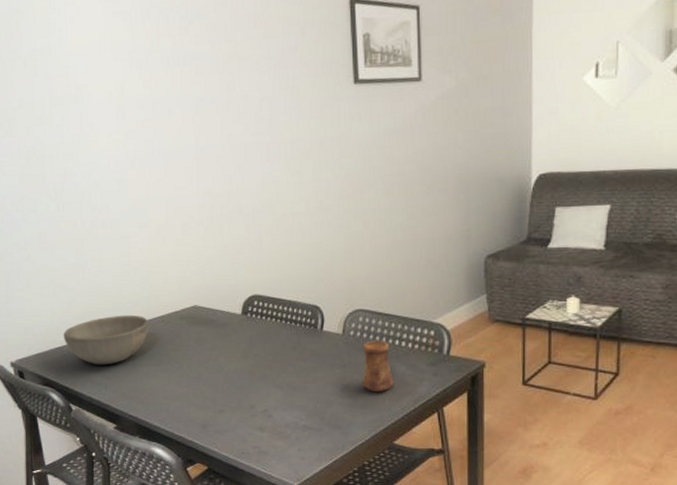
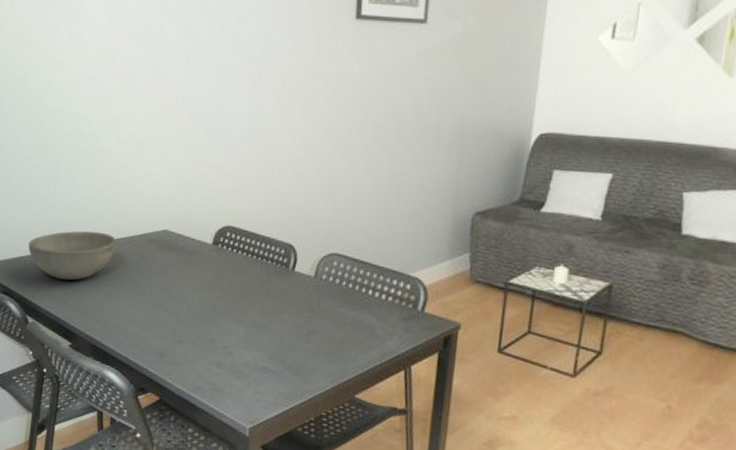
cup: present [362,340,394,392] -> none [329,287,363,342]

